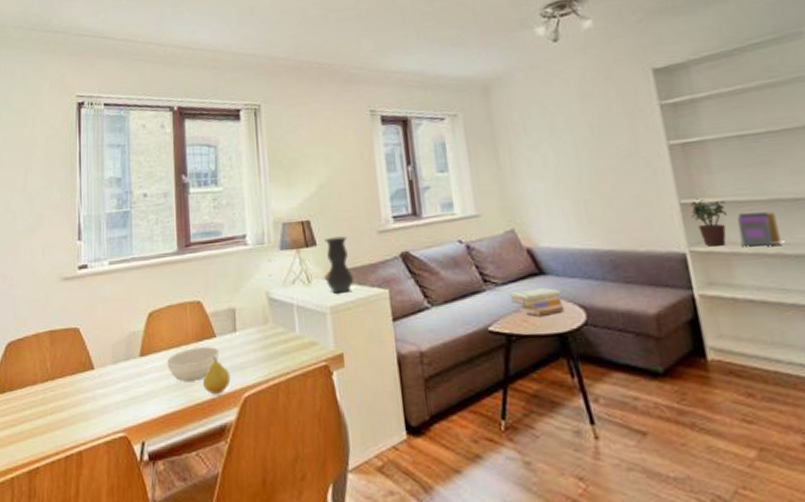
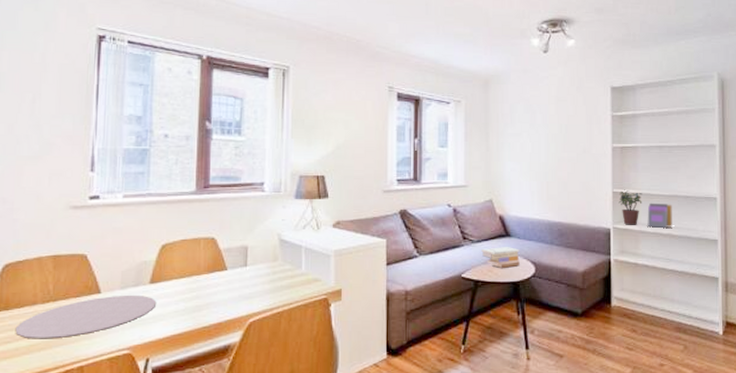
placemat: none [19,369,148,422] -> present [15,294,157,339]
bowl: present [166,347,220,381] -> none [176,278,229,307]
fruit: present [203,355,231,395] -> none [211,286,238,320]
vase: present [324,236,354,294] -> none [334,192,358,240]

